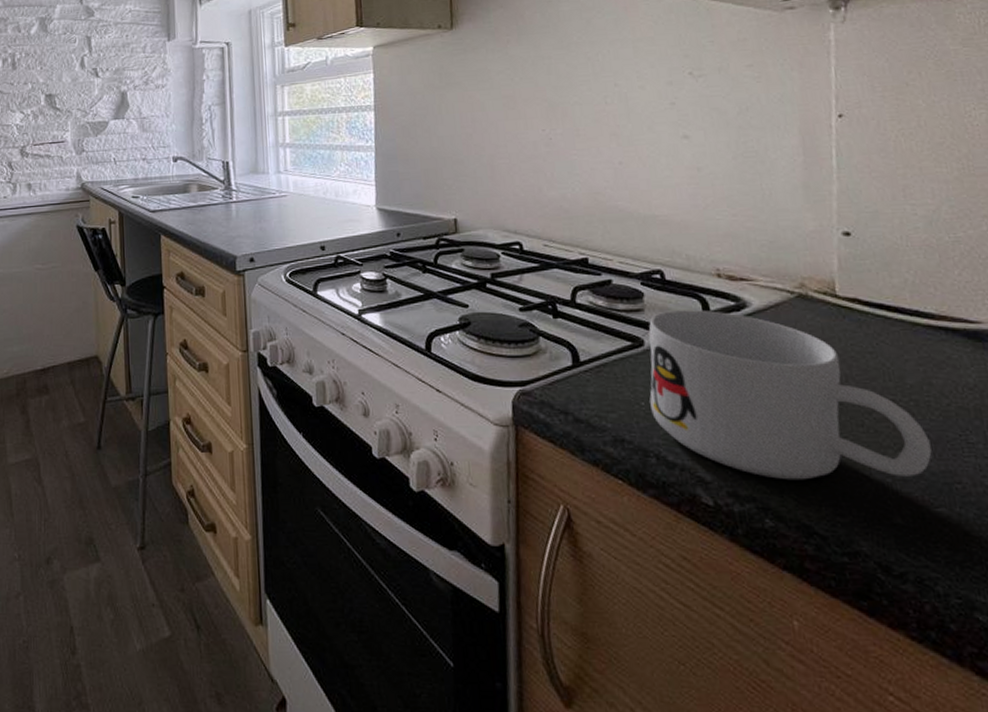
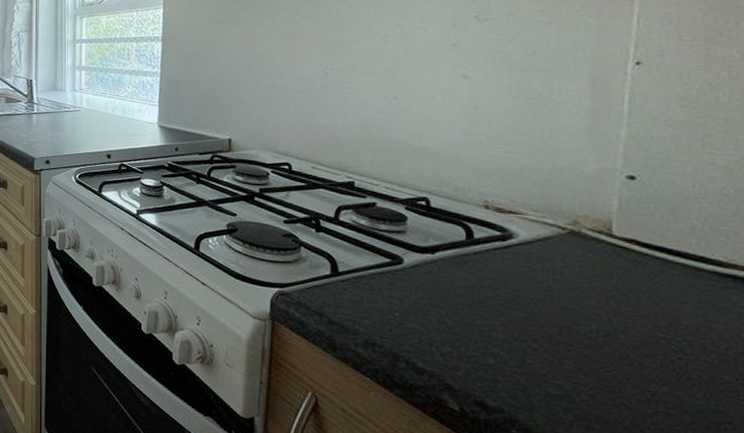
mug: present [648,310,932,480] -> none [404,234,702,411]

